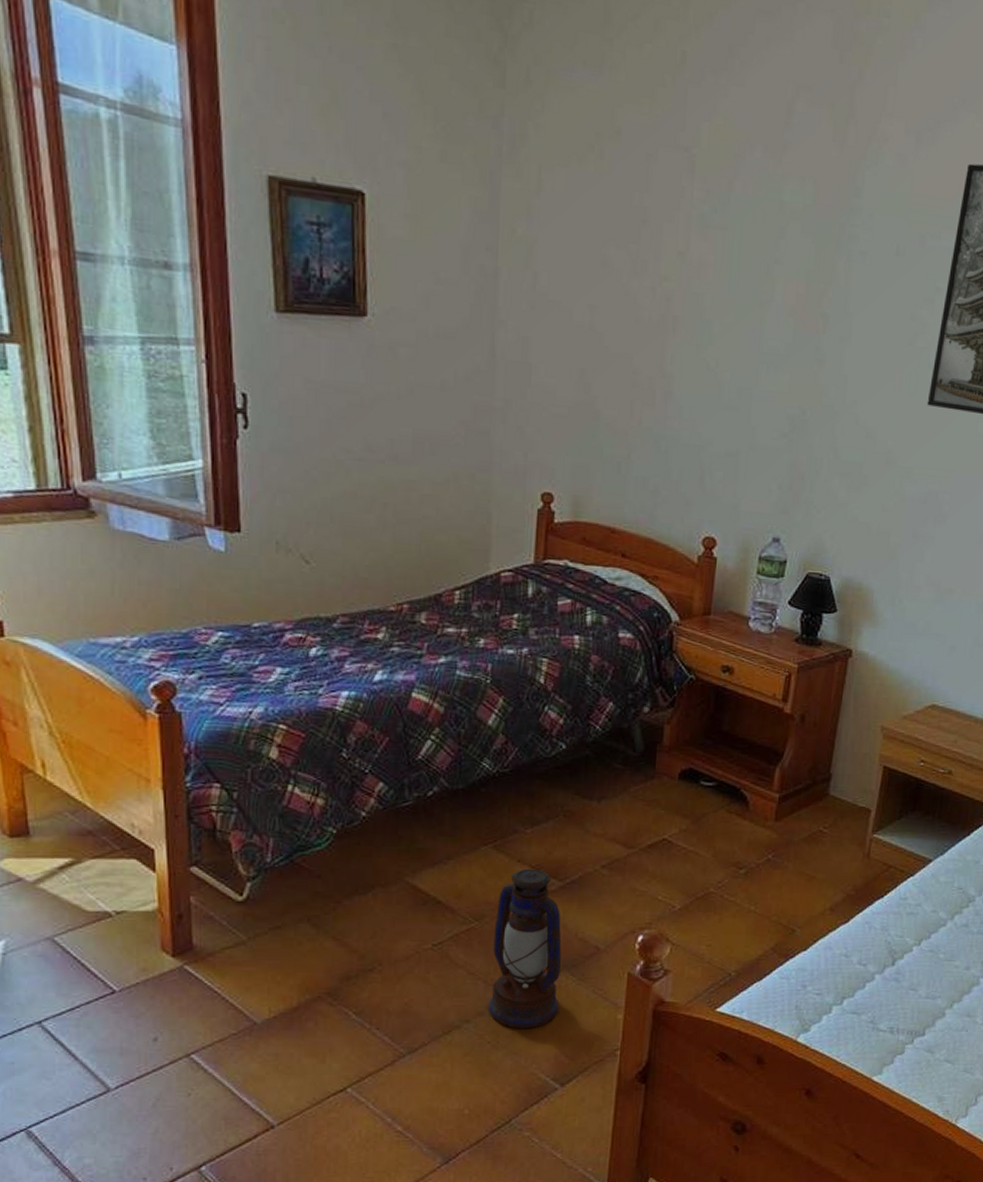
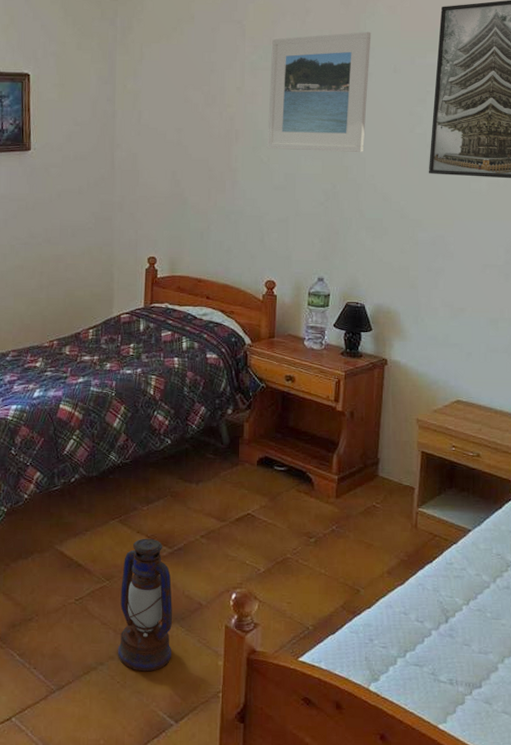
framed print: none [715,182,871,367] -> present [267,31,371,152]

